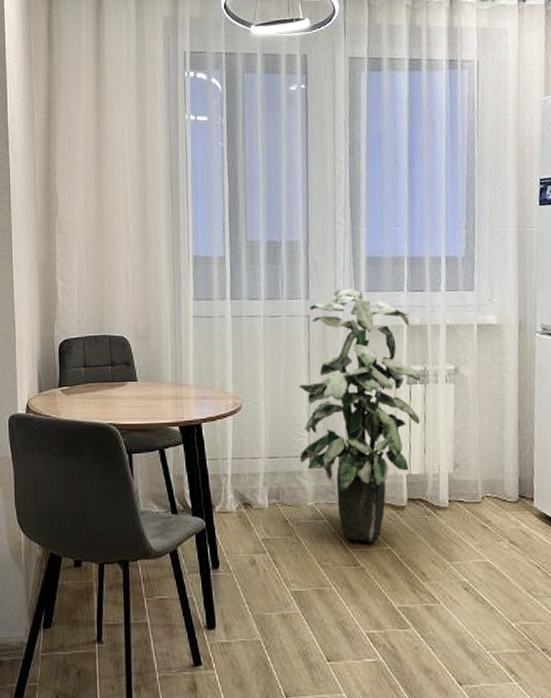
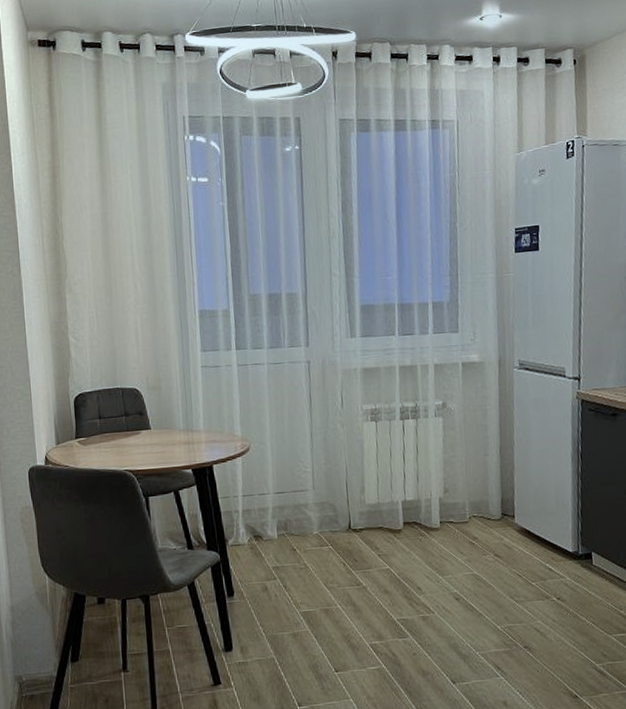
indoor plant: present [298,288,421,542] -> none [301,335,413,564]

